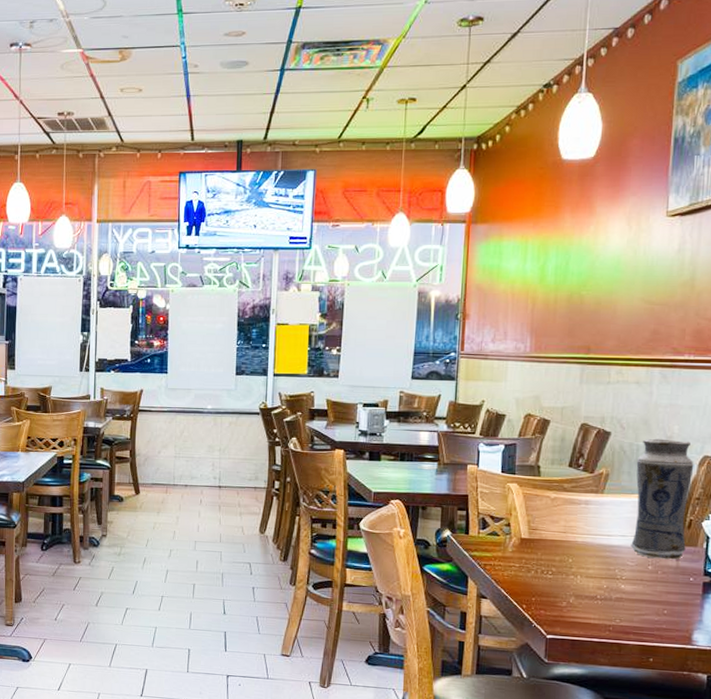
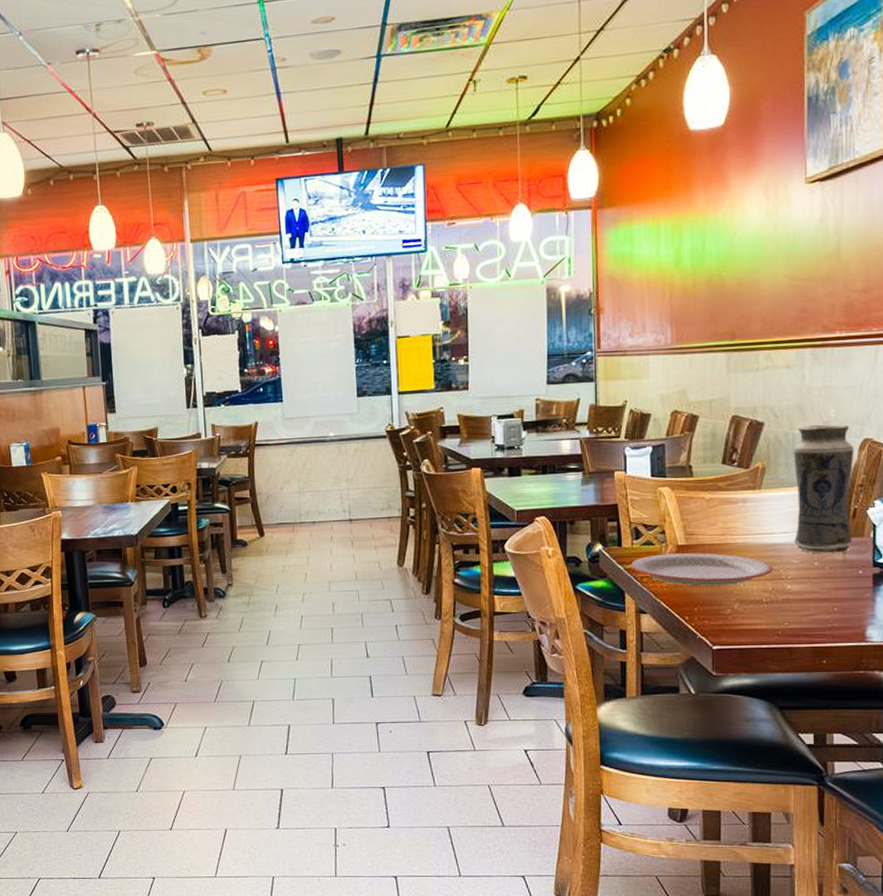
plate: none [475,545,609,580] -> present [630,553,773,586]

